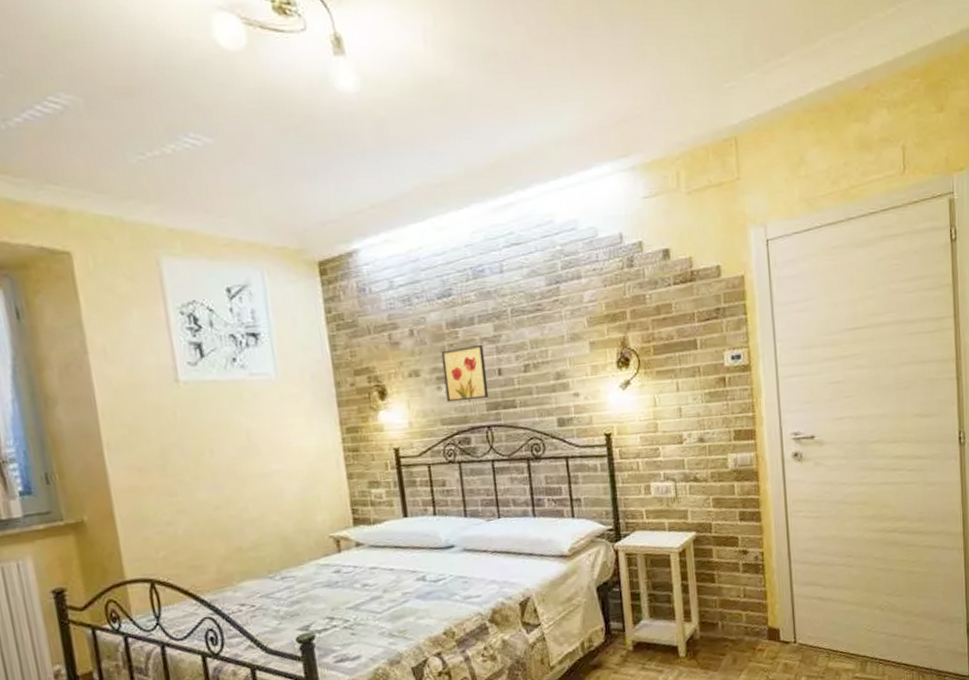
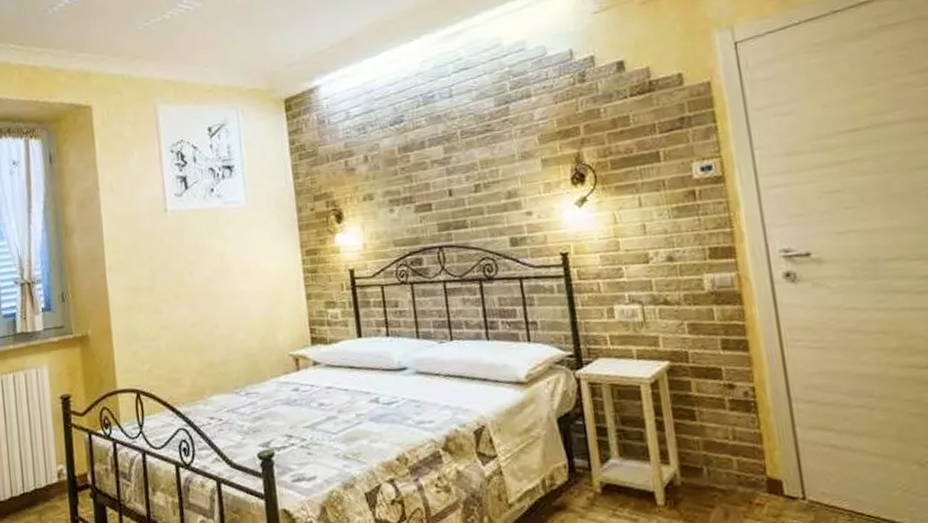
wall art: present [441,344,489,403] -> none [393,166,440,224]

